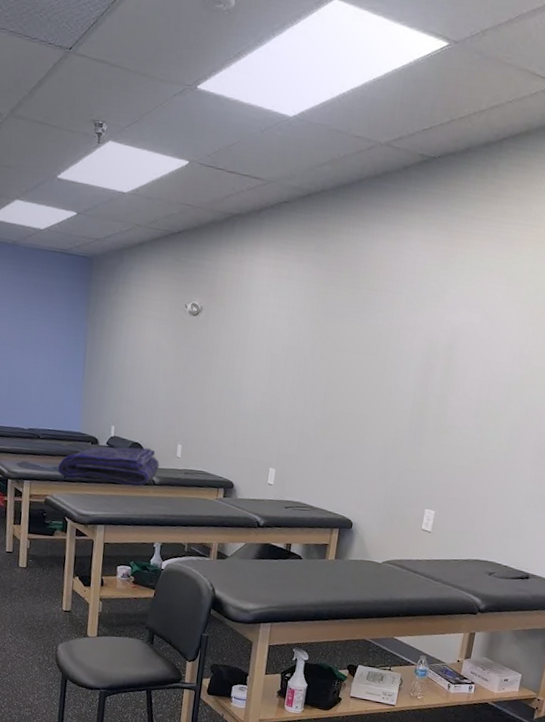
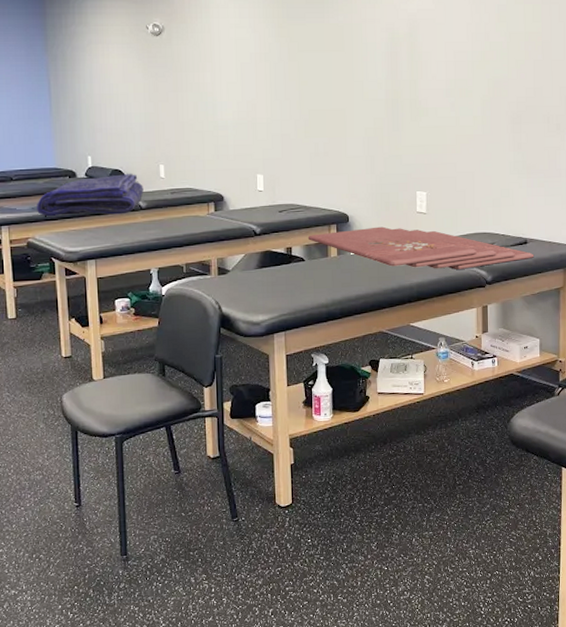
towel: none [308,535,534,595] -> present [307,226,534,270]

